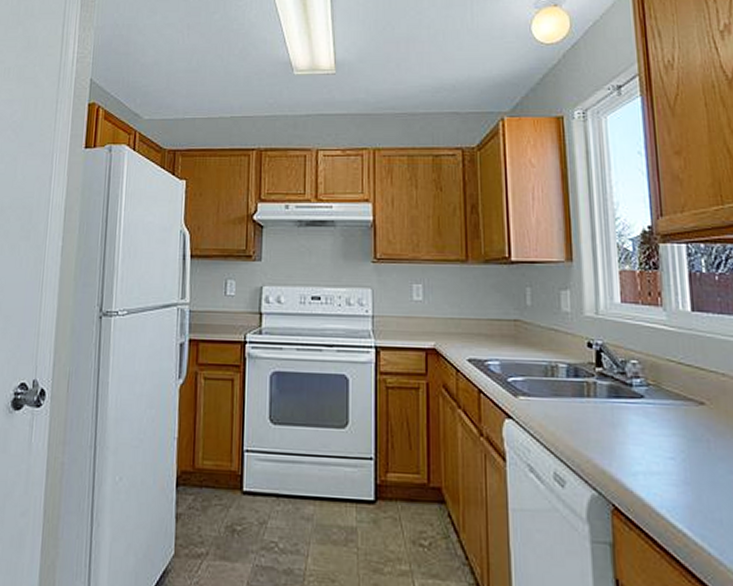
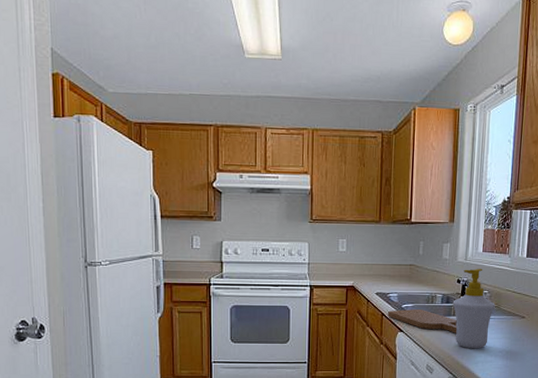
cutting board: none [487,384,597,425] -> present [388,309,458,333]
soap bottle: none [584,326,653,452] -> present [452,268,495,349]

